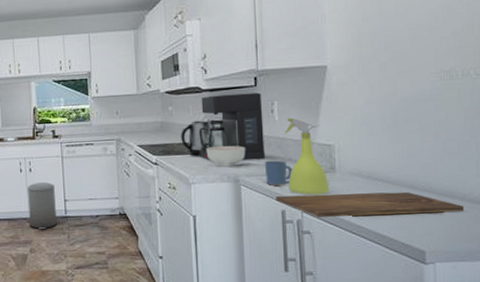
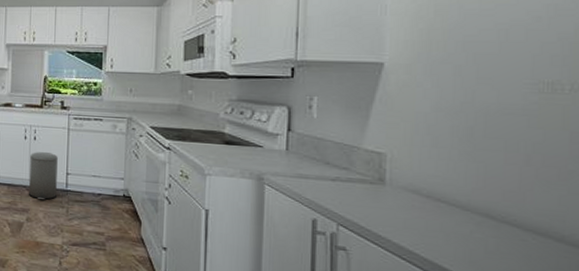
kettle: present [181,120,211,157] -> none [199,108,236,147]
coffee maker: present [198,92,265,161] -> none [219,83,299,159]
bowl: present [206,145,246,167] -> none [227,137,275,162]
mug: present [264,160,293,187] -> none [295,161,331,192]
cutting board: present [276,191,465,217] -> none [306,203,562,256]
spray bottle: present [285,117,330,195] -> none [323,116,376,208]

